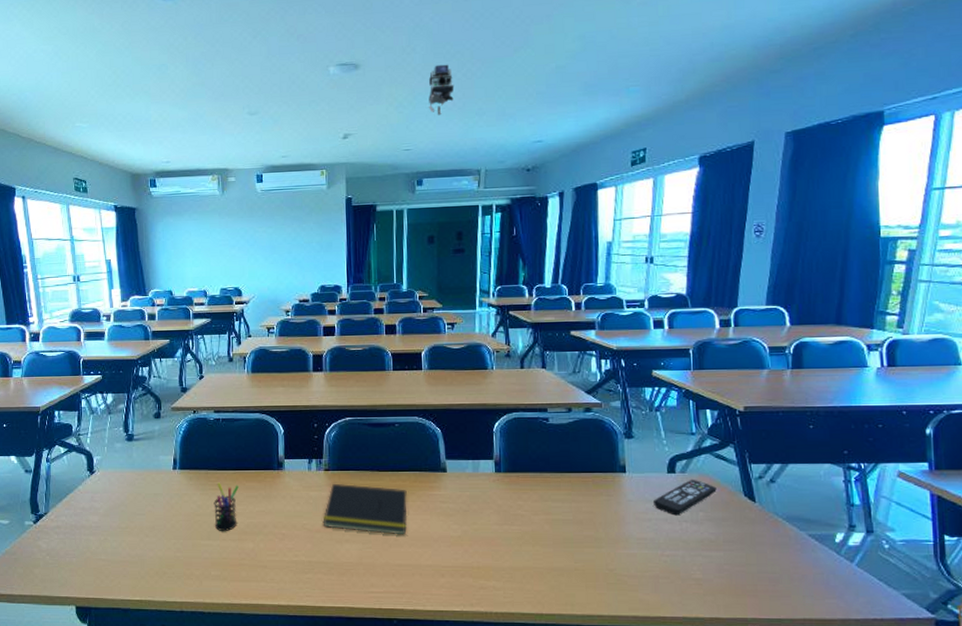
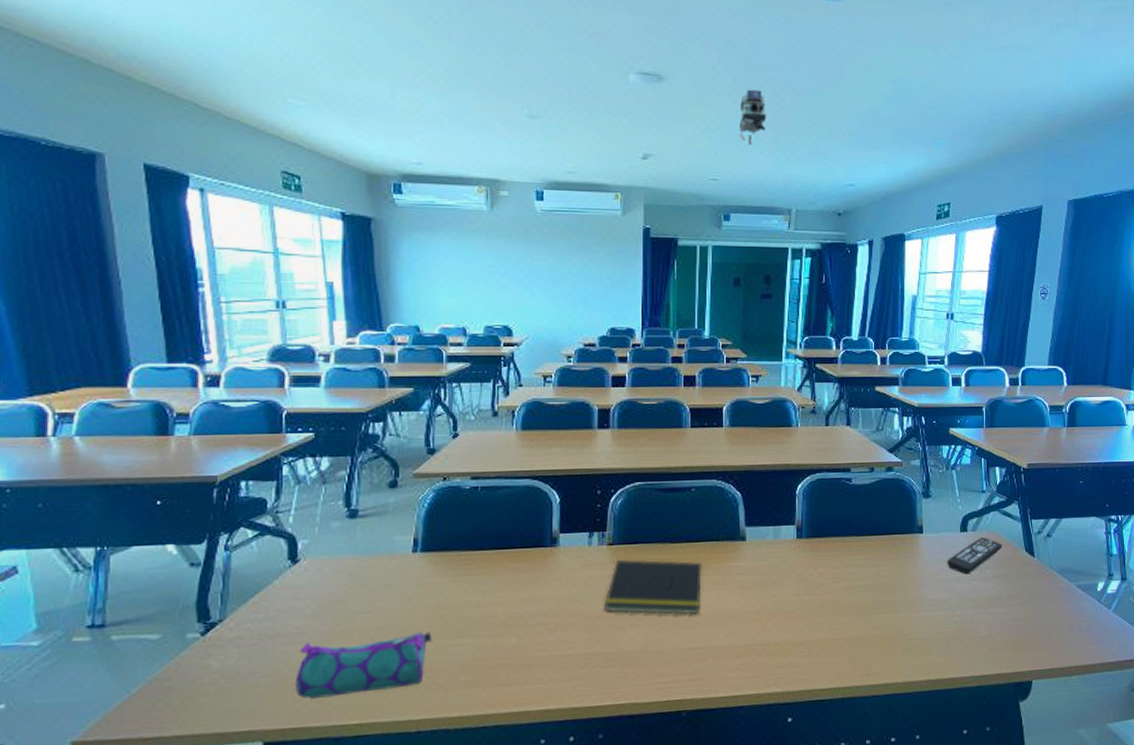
pencil case: none [95,533,189,577] -> present [295,632,432,699]
pen holder: present [214,482,239,531] -> none [466,566,500,626]

